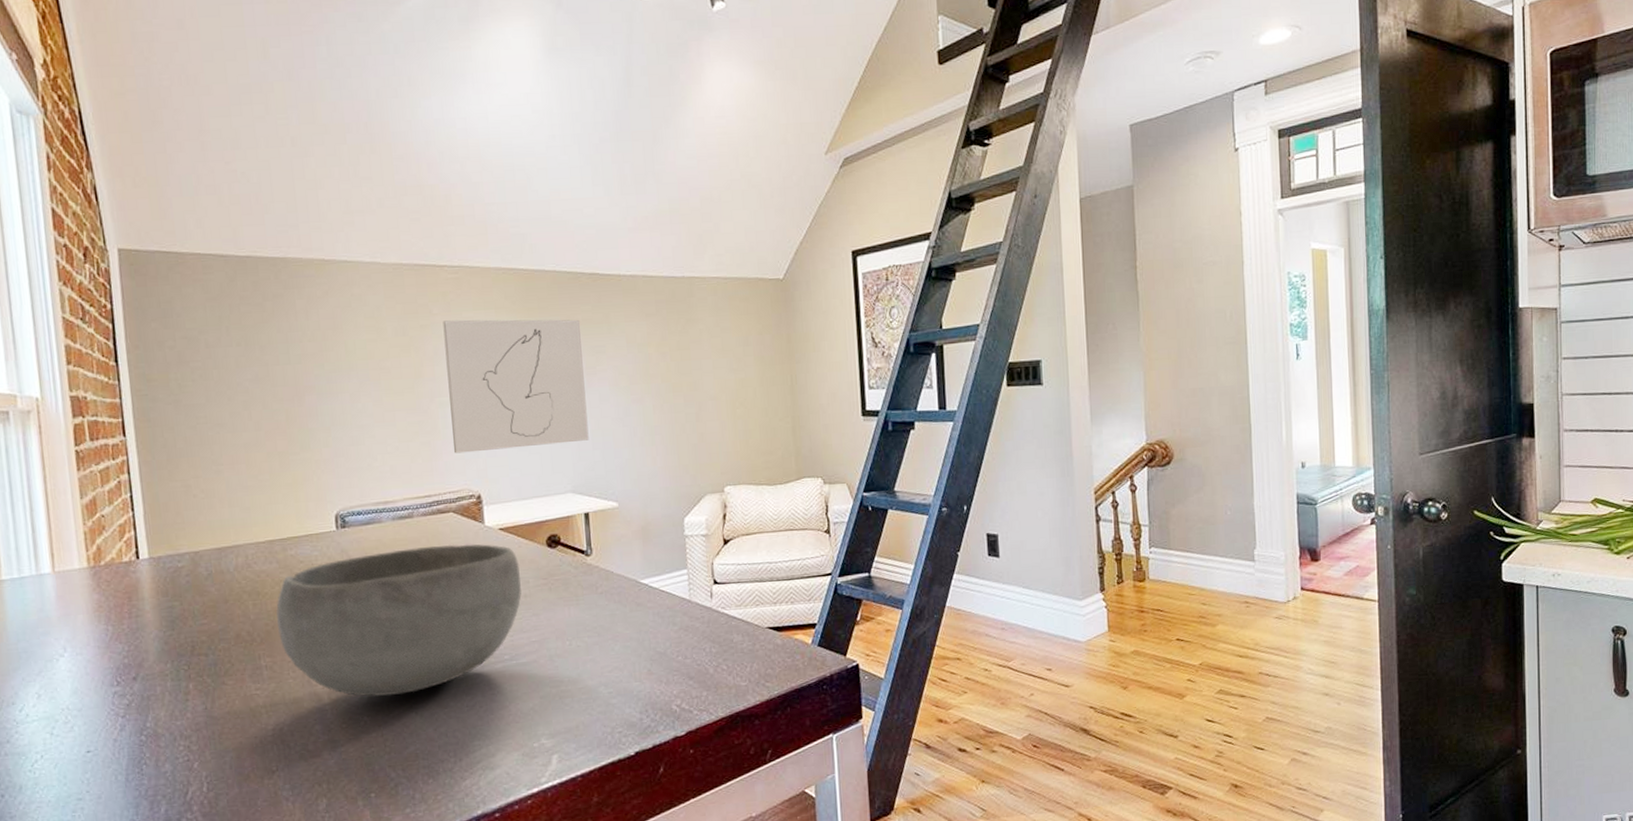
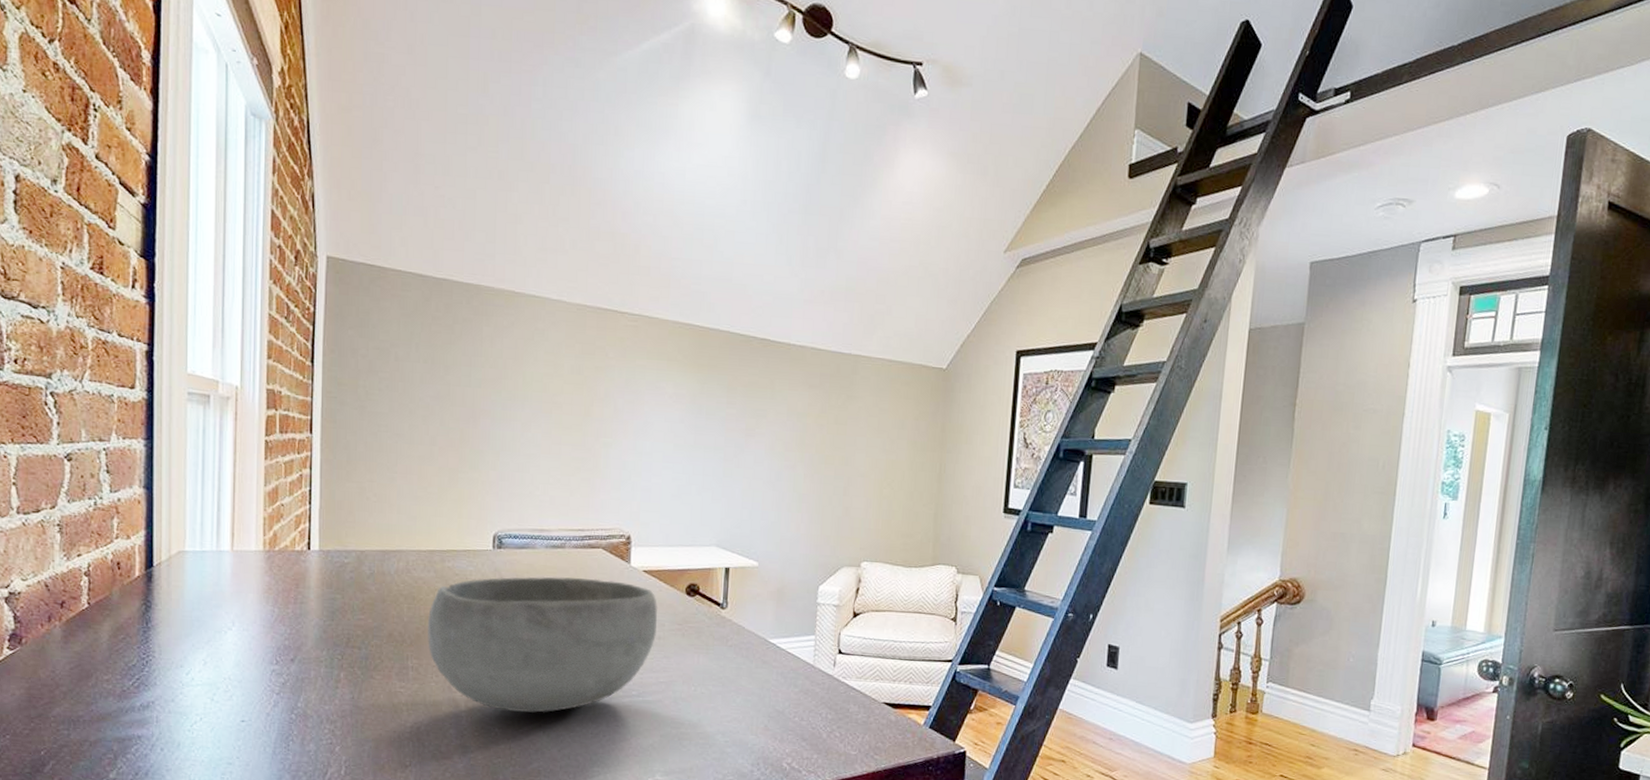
wall art: present [442,319,589,454] -> none [610,365,745,499]

